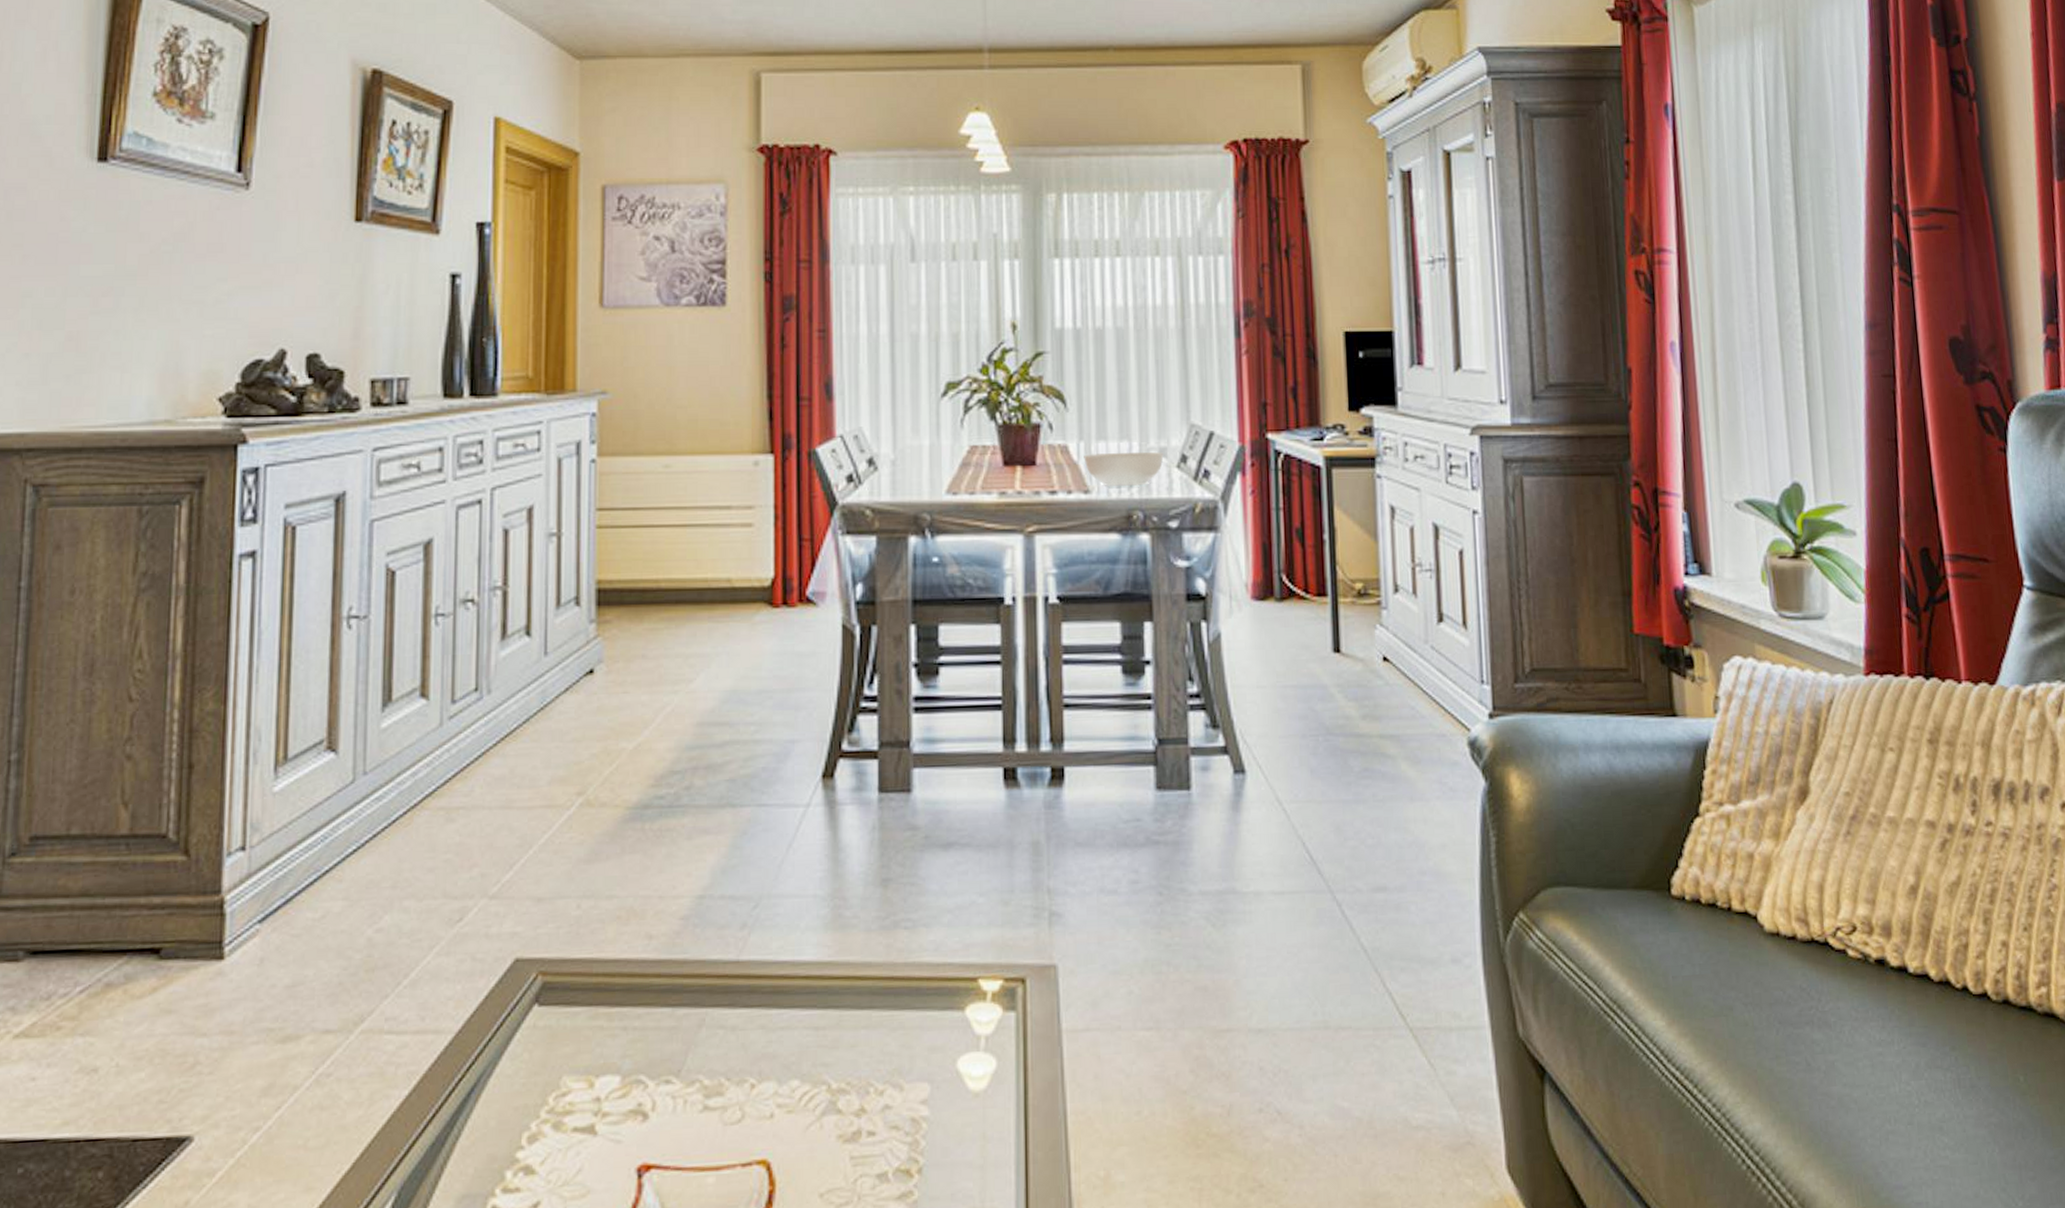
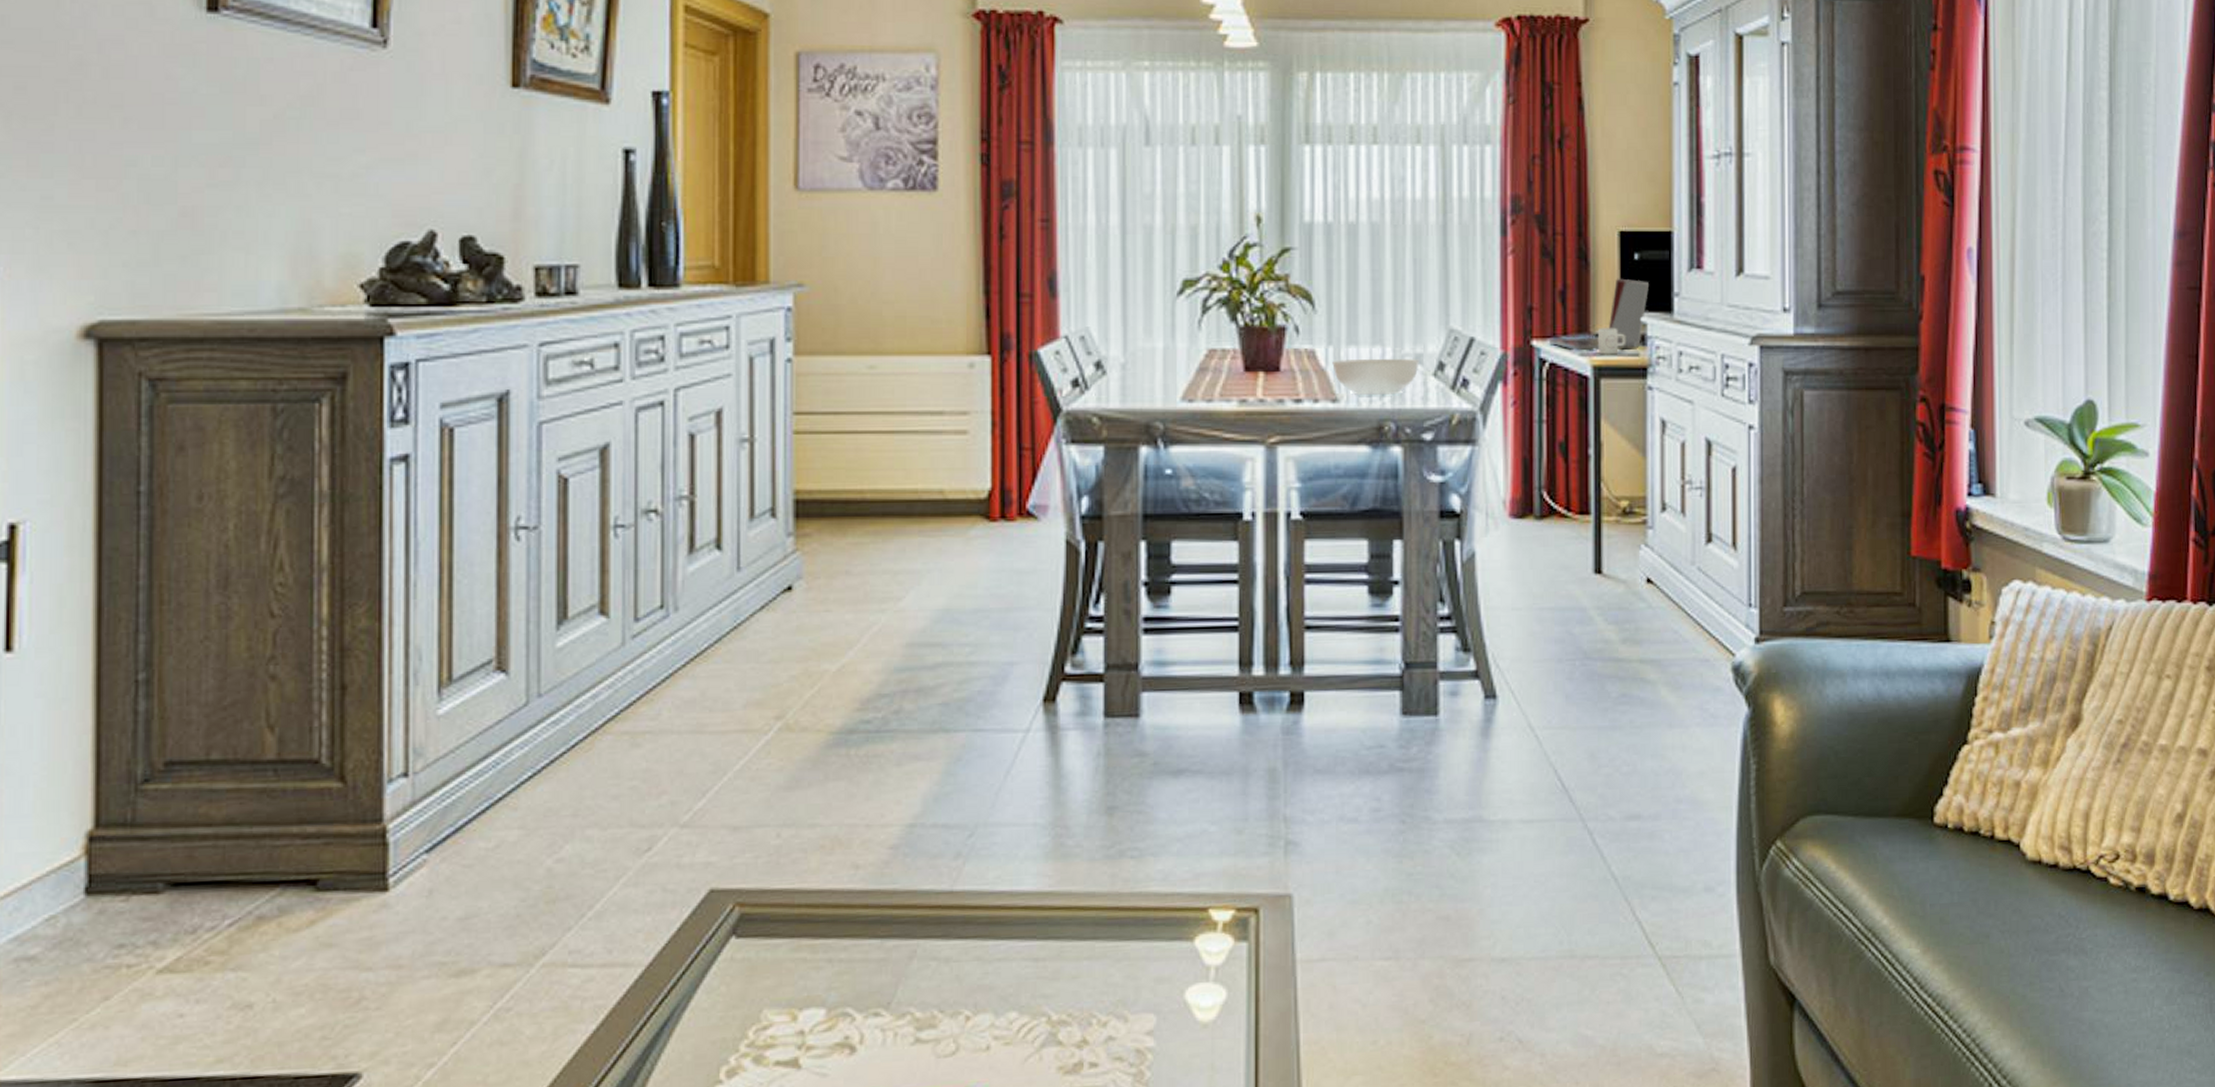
laptop: none [1282,375,1374,443] -> present [1548,278,1649,351]
mug: none [1327,421,1354,445] -> present [1597,327,1625,354]

